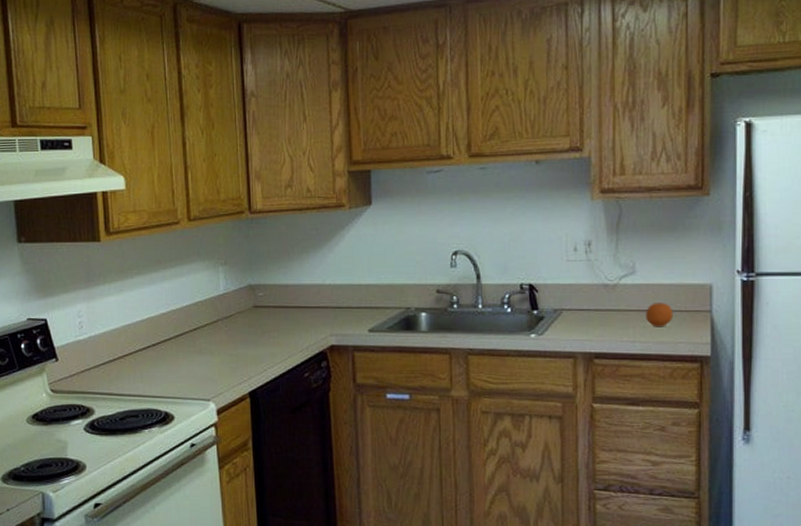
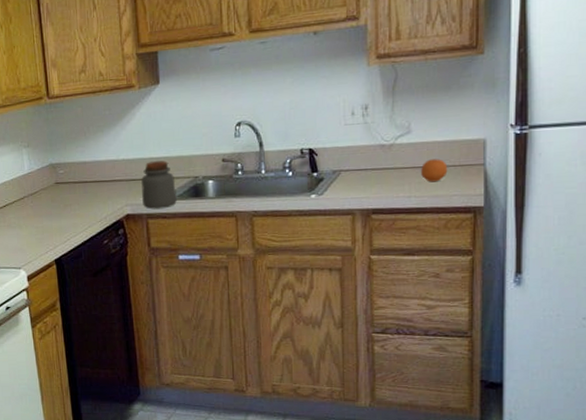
jar: none [347,288,388,342] -> present [140,160,178,210]

